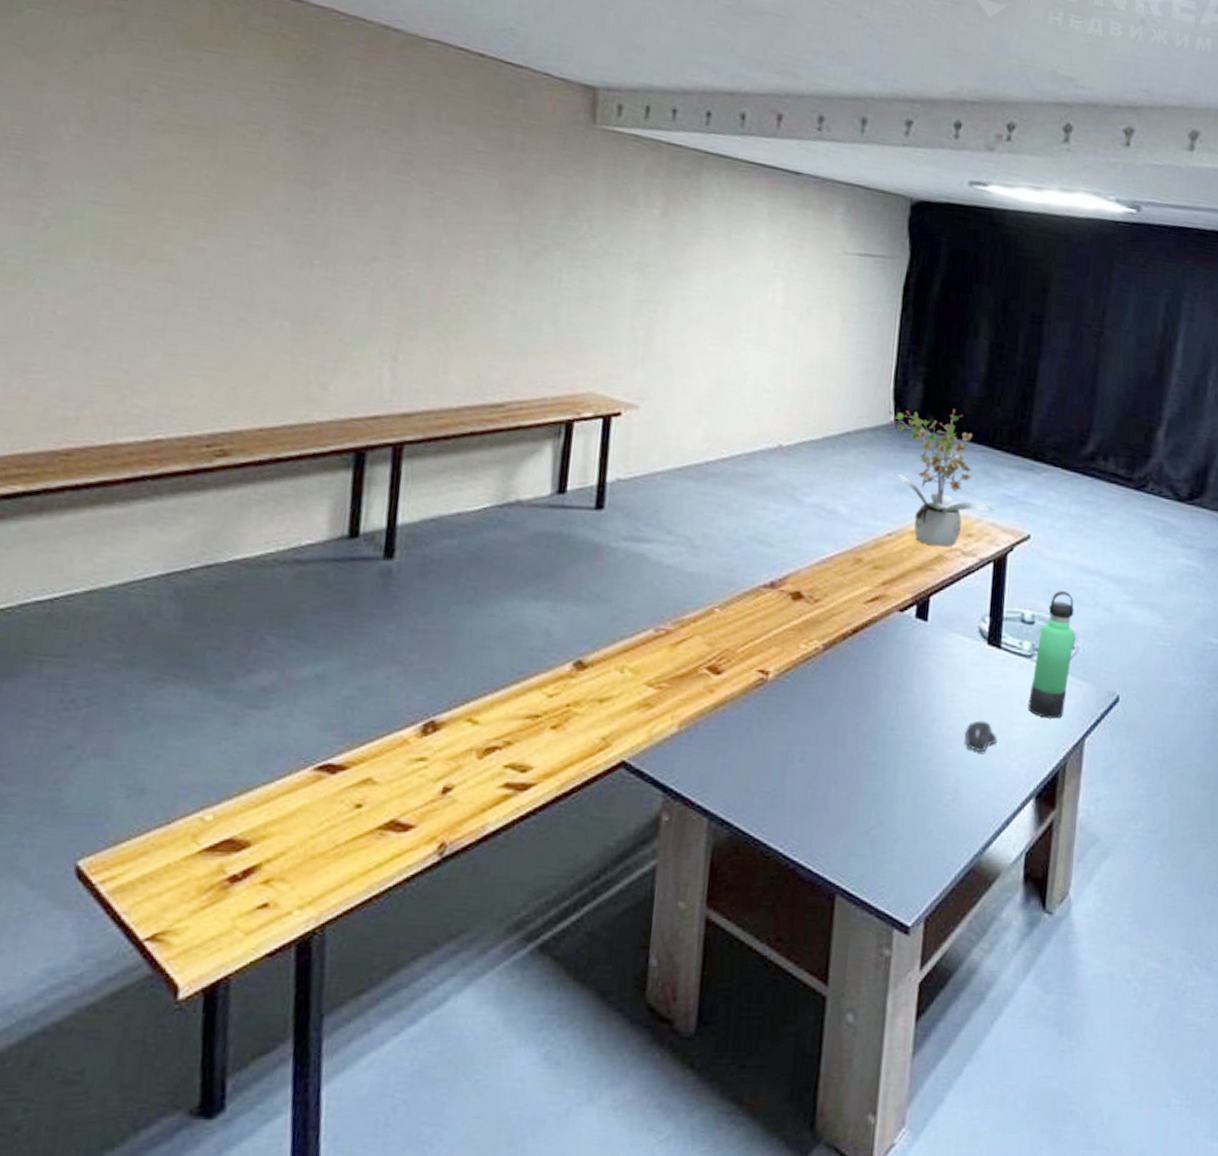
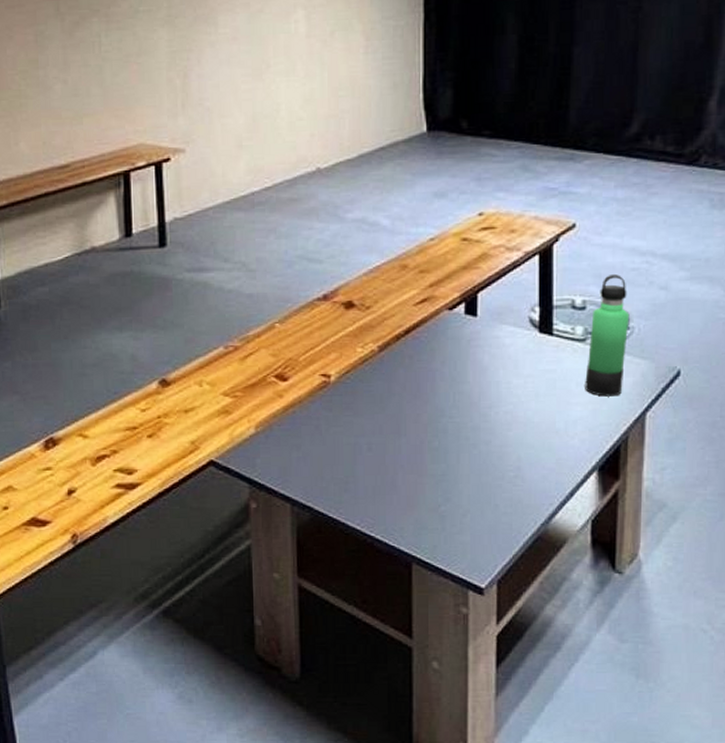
potted plant: present [889,409,994,547] -> none [421,109,536,245]
computer mouse: present [965,720,998,752] -> none [522,403,556,432]

